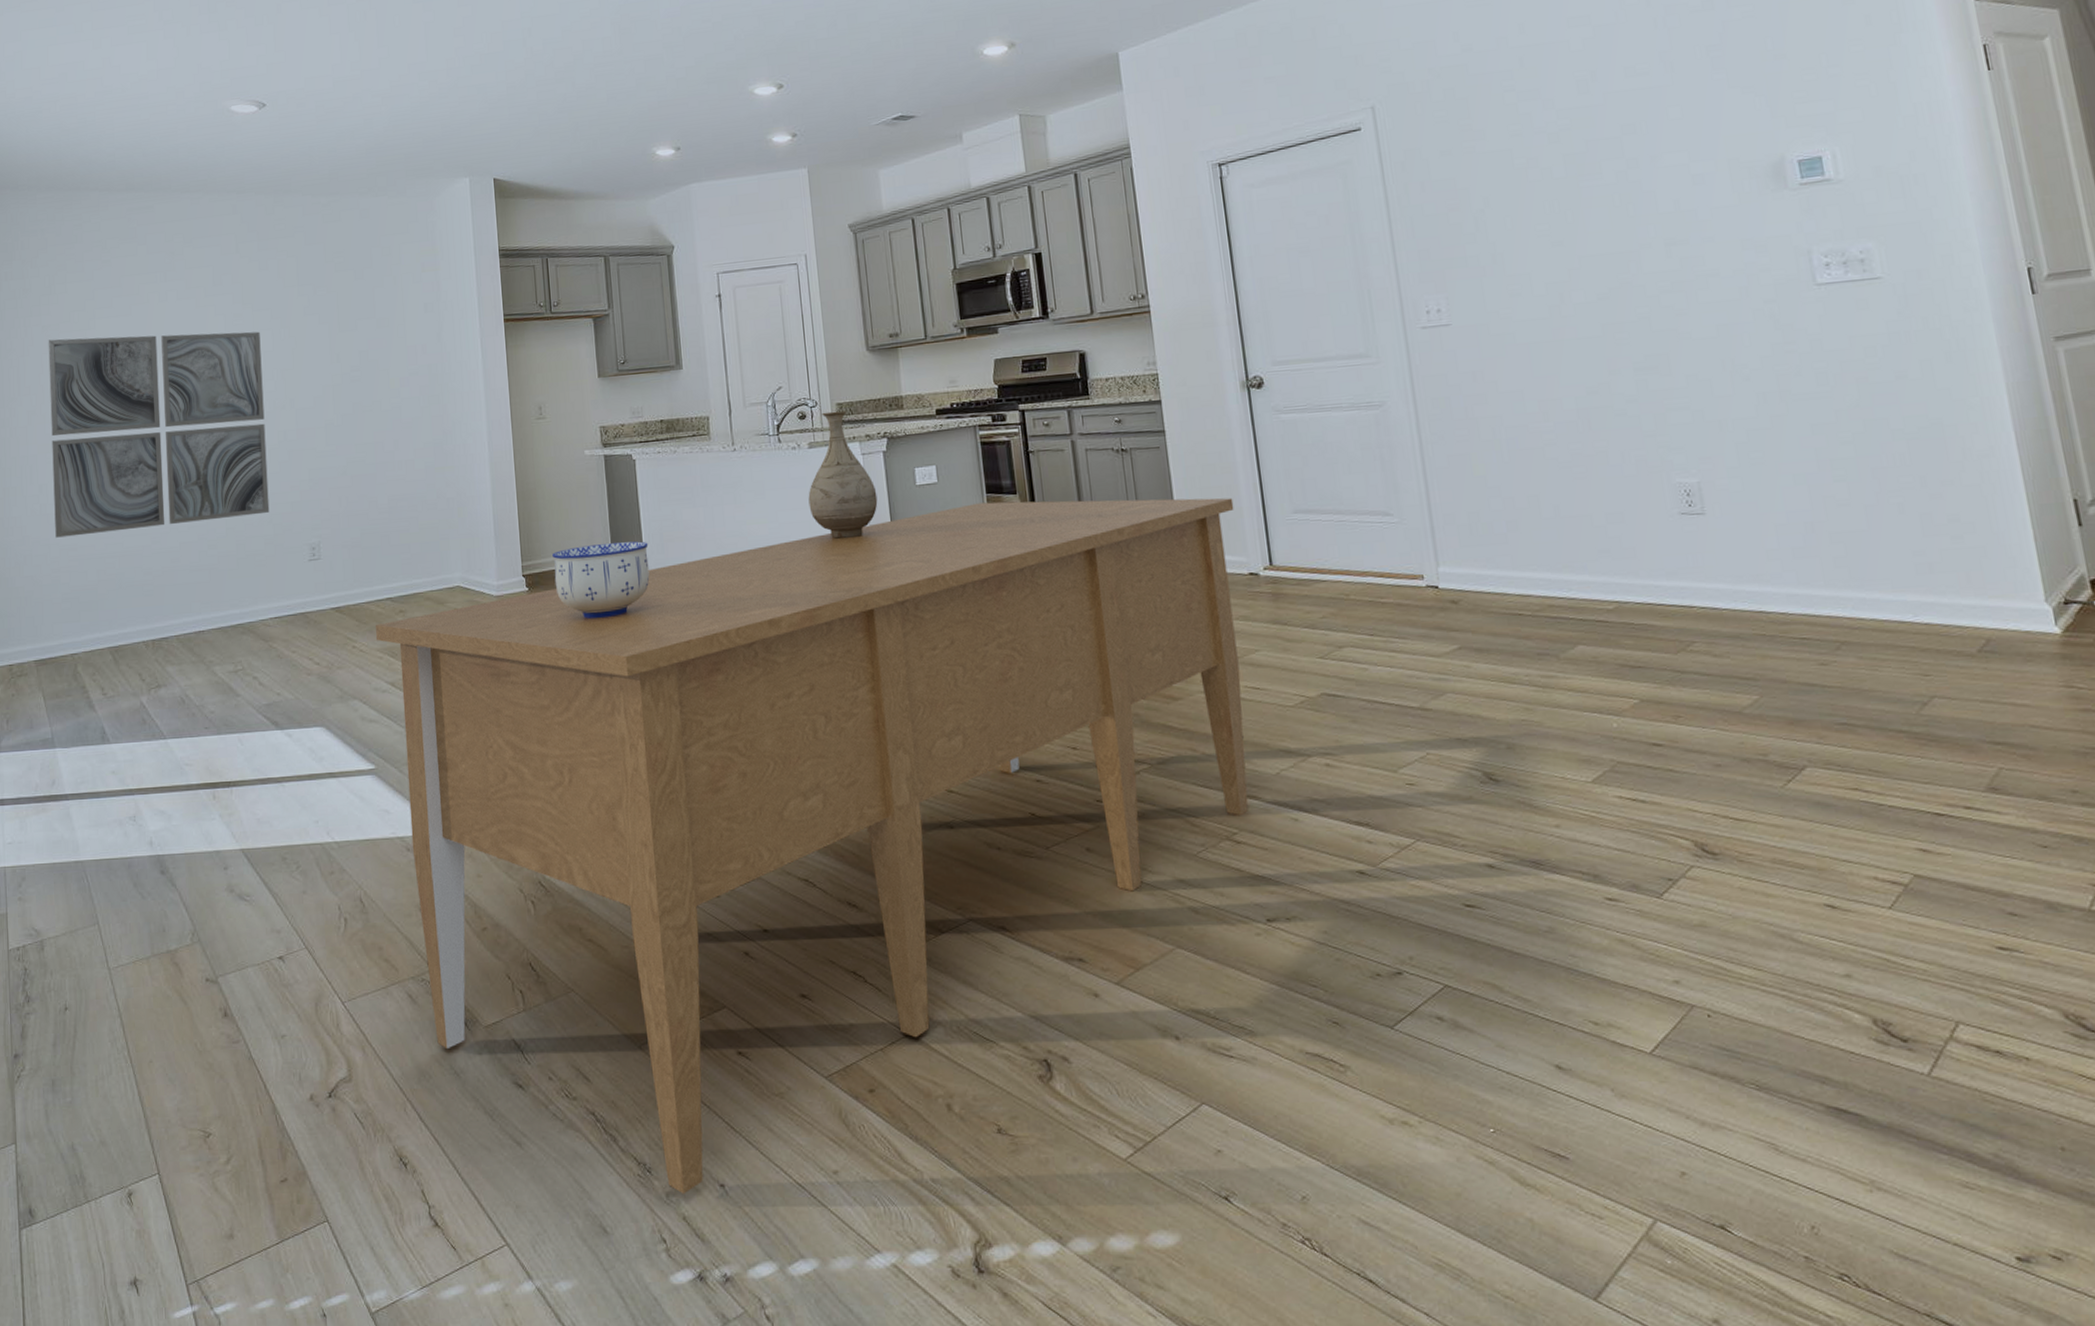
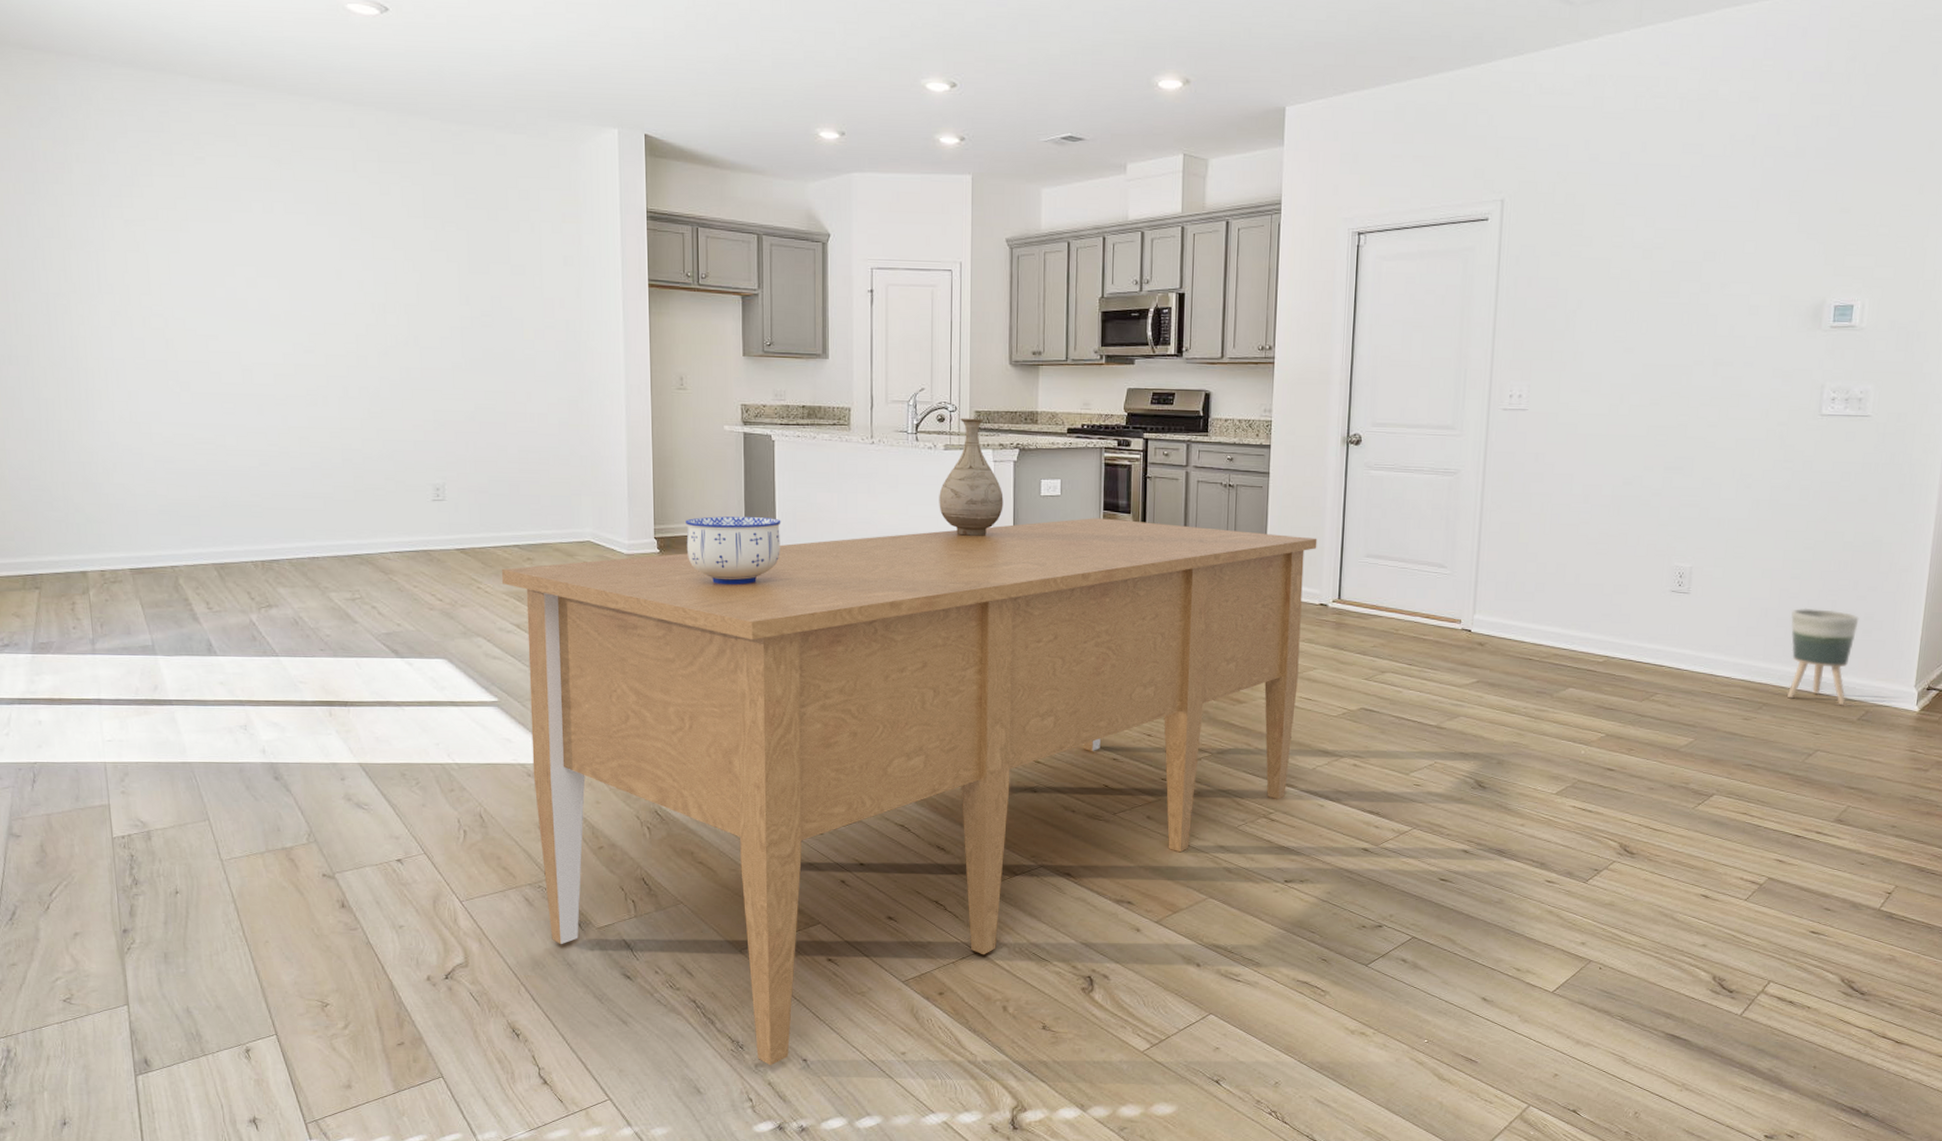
wall art: present [48,331,270,538] -> none [132,236,391,449]
planter: none [1846,514,1955,634] -> present [1787,608,1859,705]

